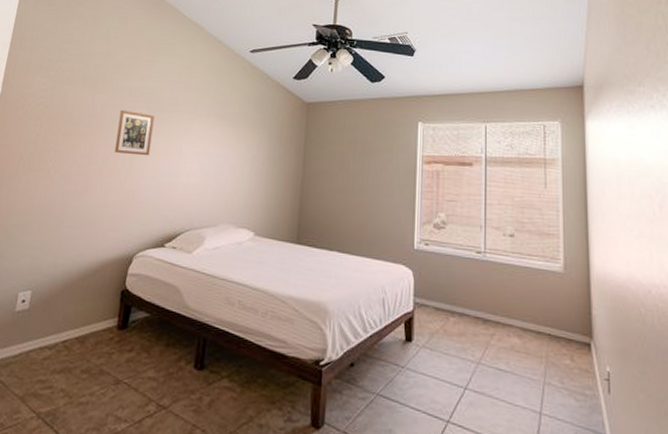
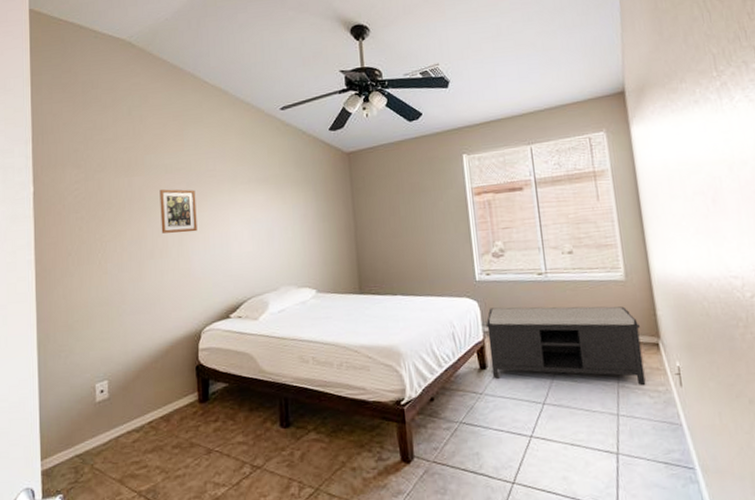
bench: none [417,279,573,387] -> present [485,306,646,387]

